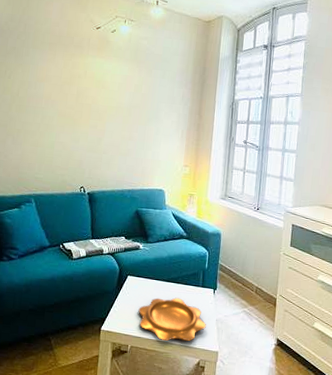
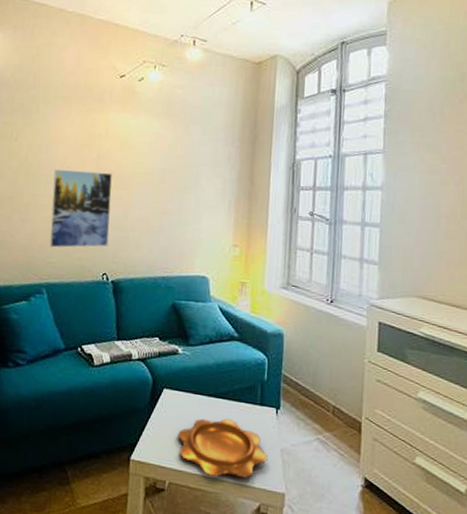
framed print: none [37,103,89,166] -> present [49,169,112,248]

